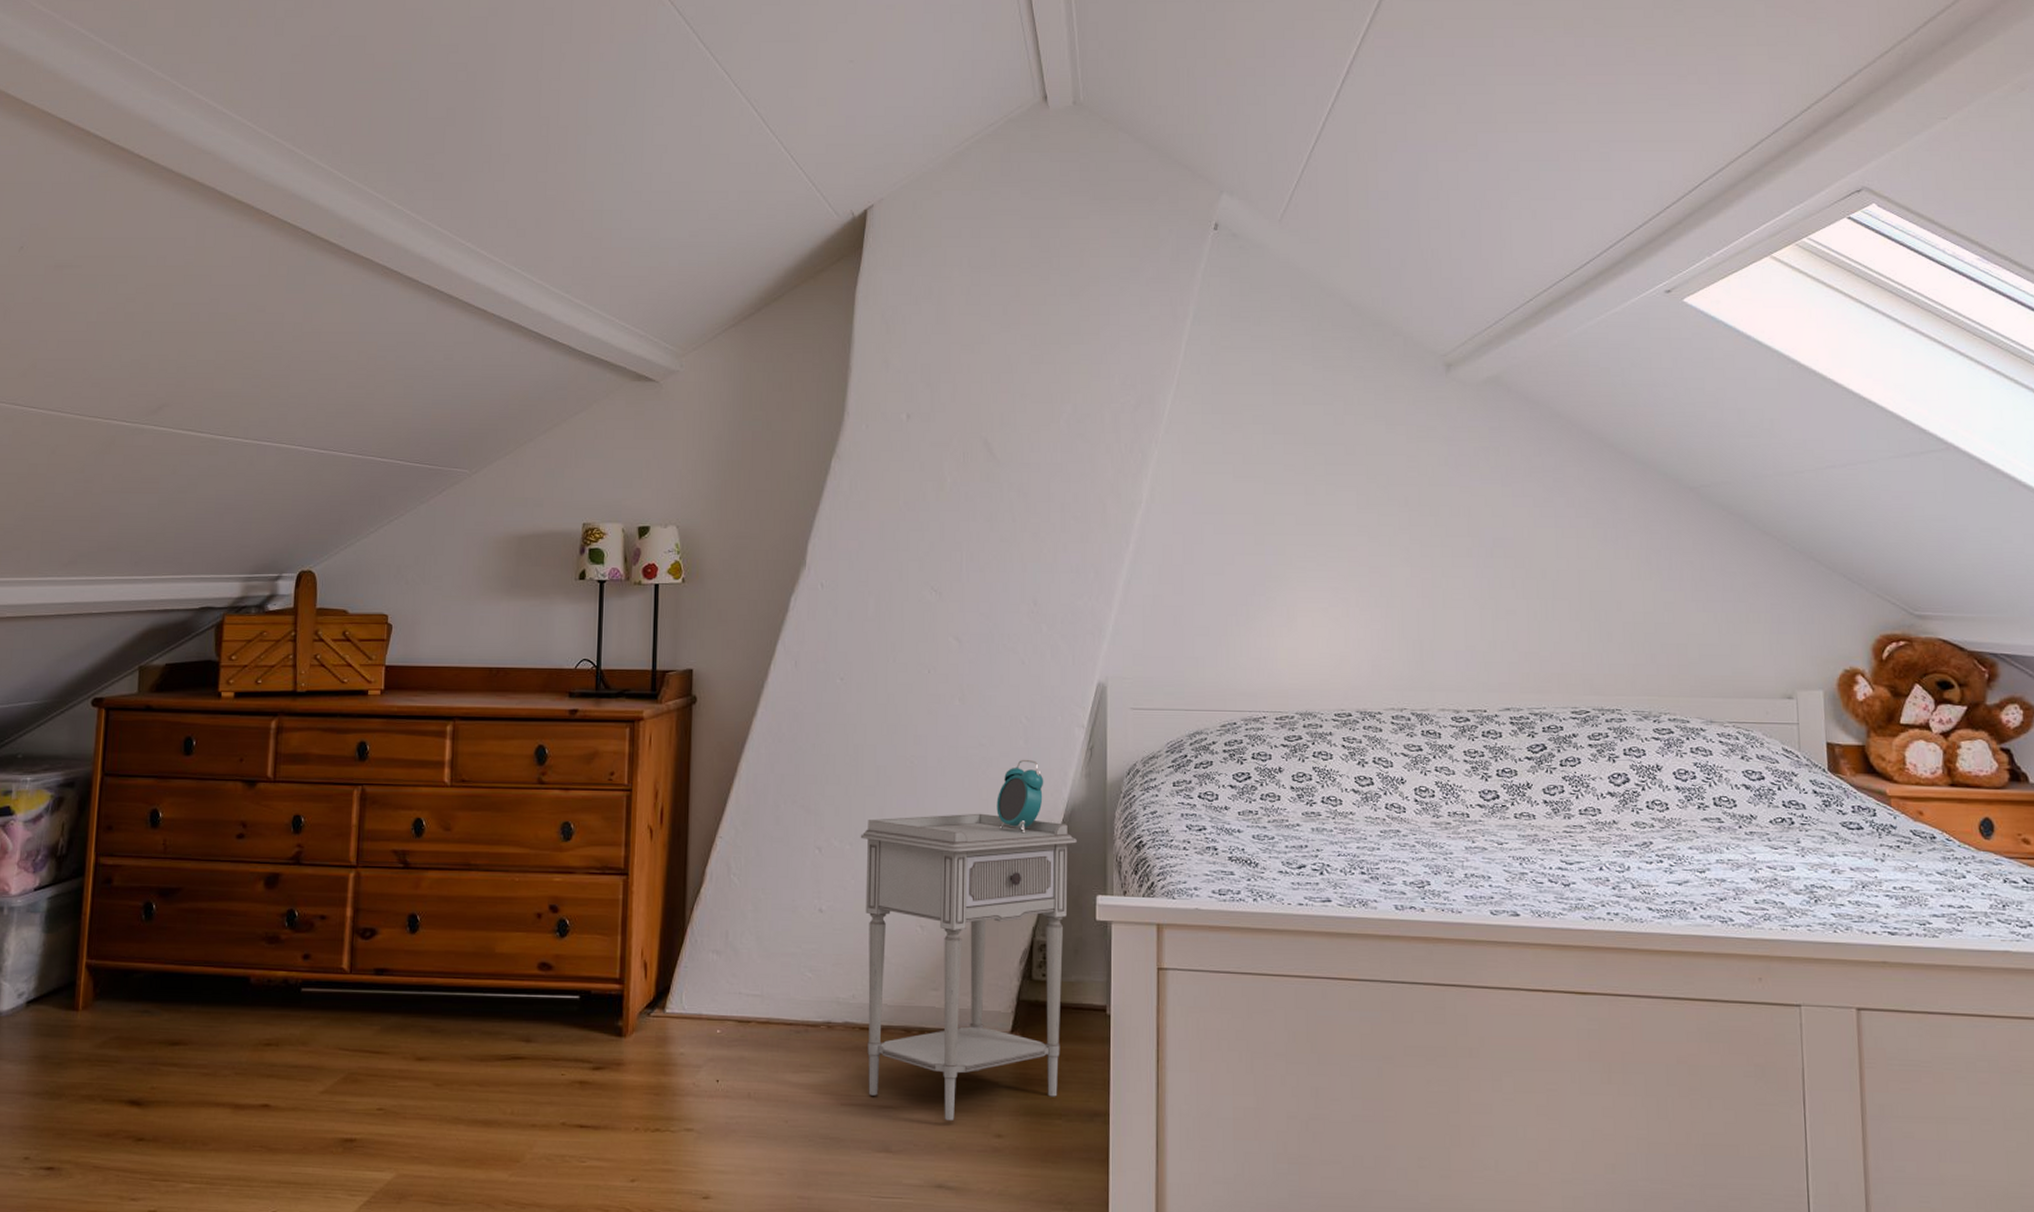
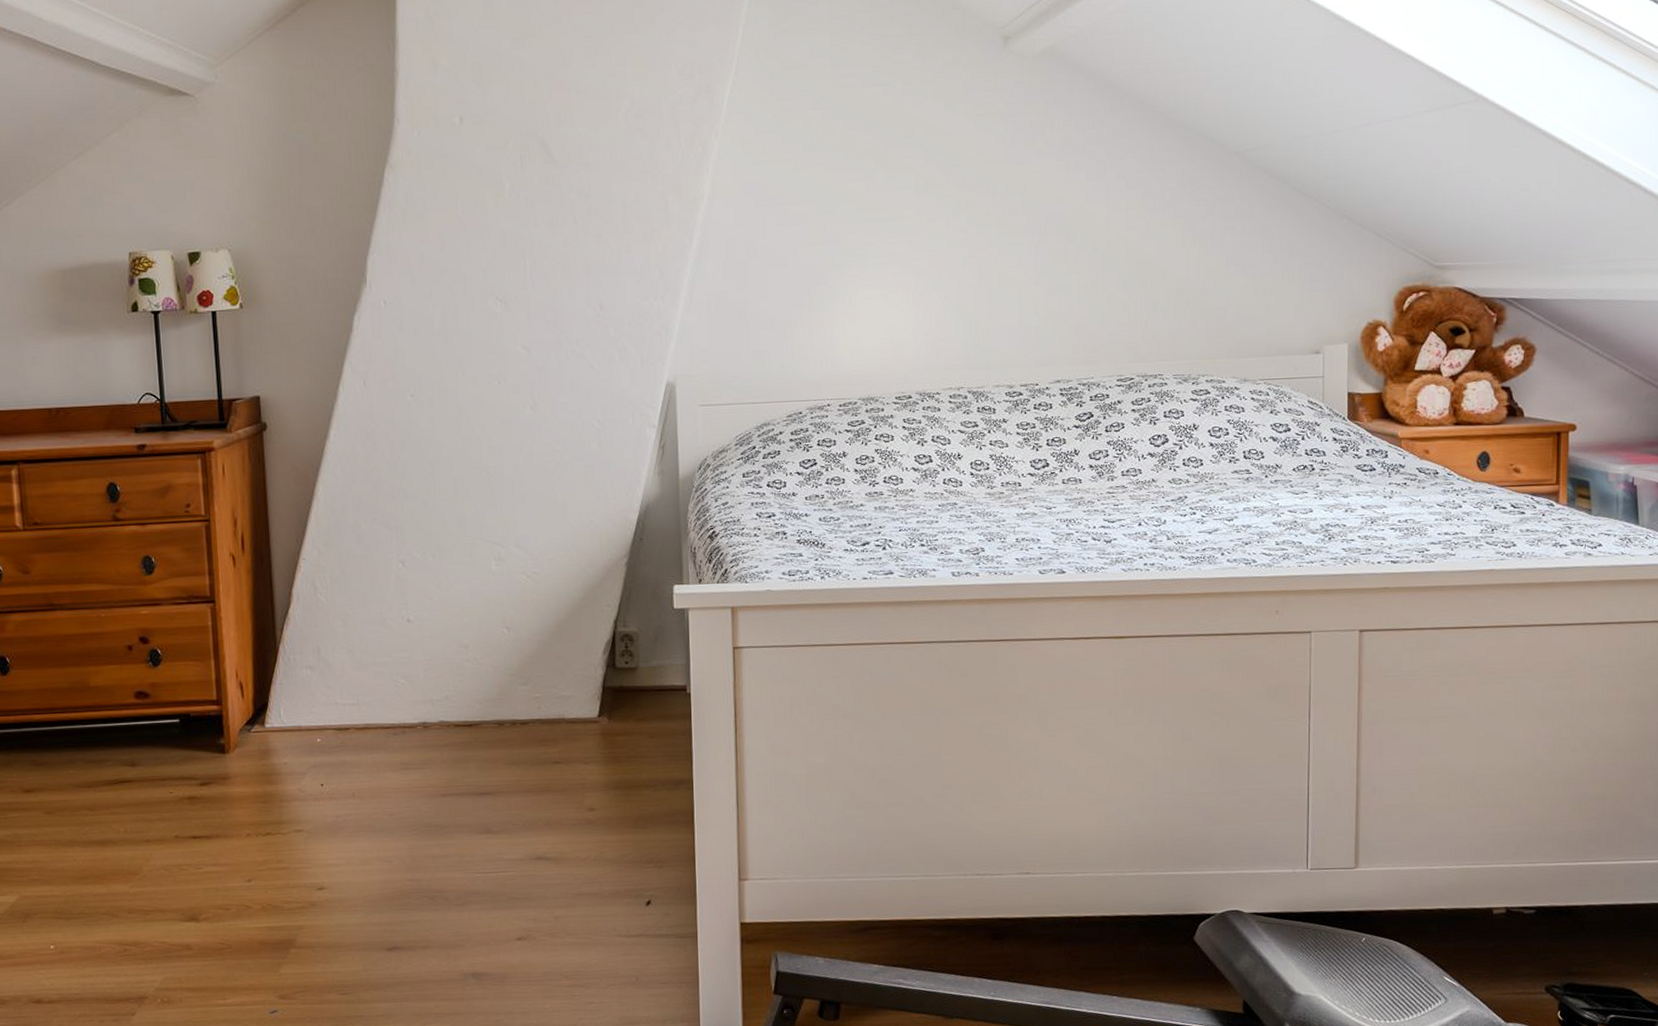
nightstand: present [860,813,1077,1121] -> none [442,516,653,801]
alarm clock: present [996,759,1044,834] -> none [573,461,619,533]

